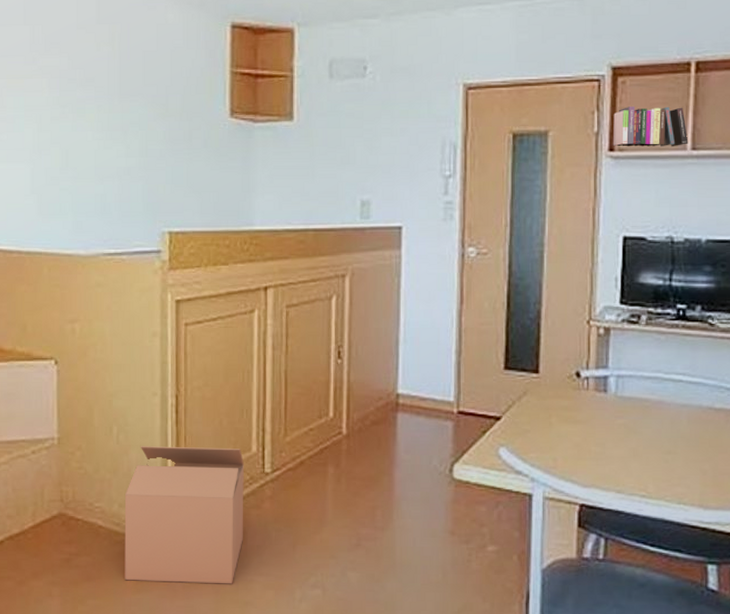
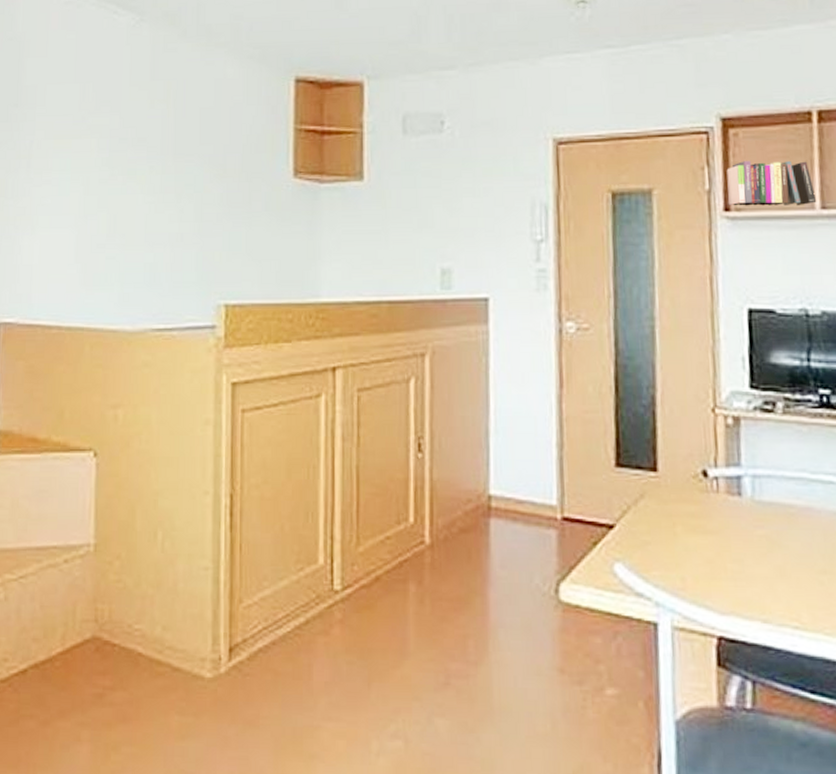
cardboard box: present [124,446,244,584] -> none [167,555,309,731]

